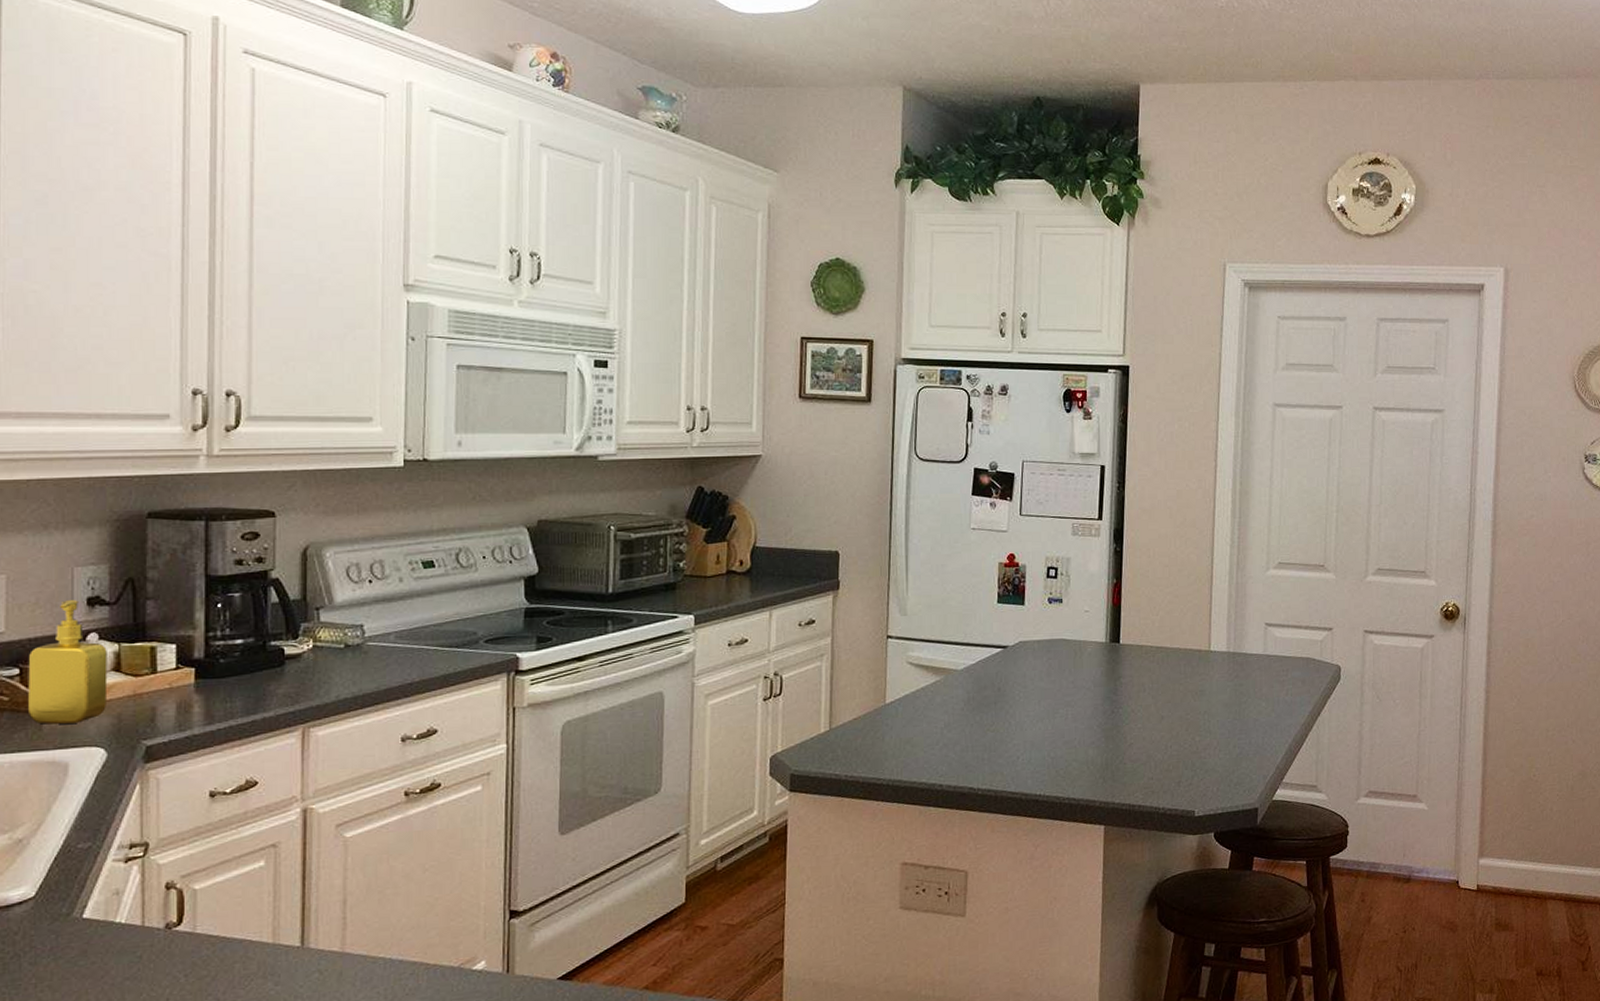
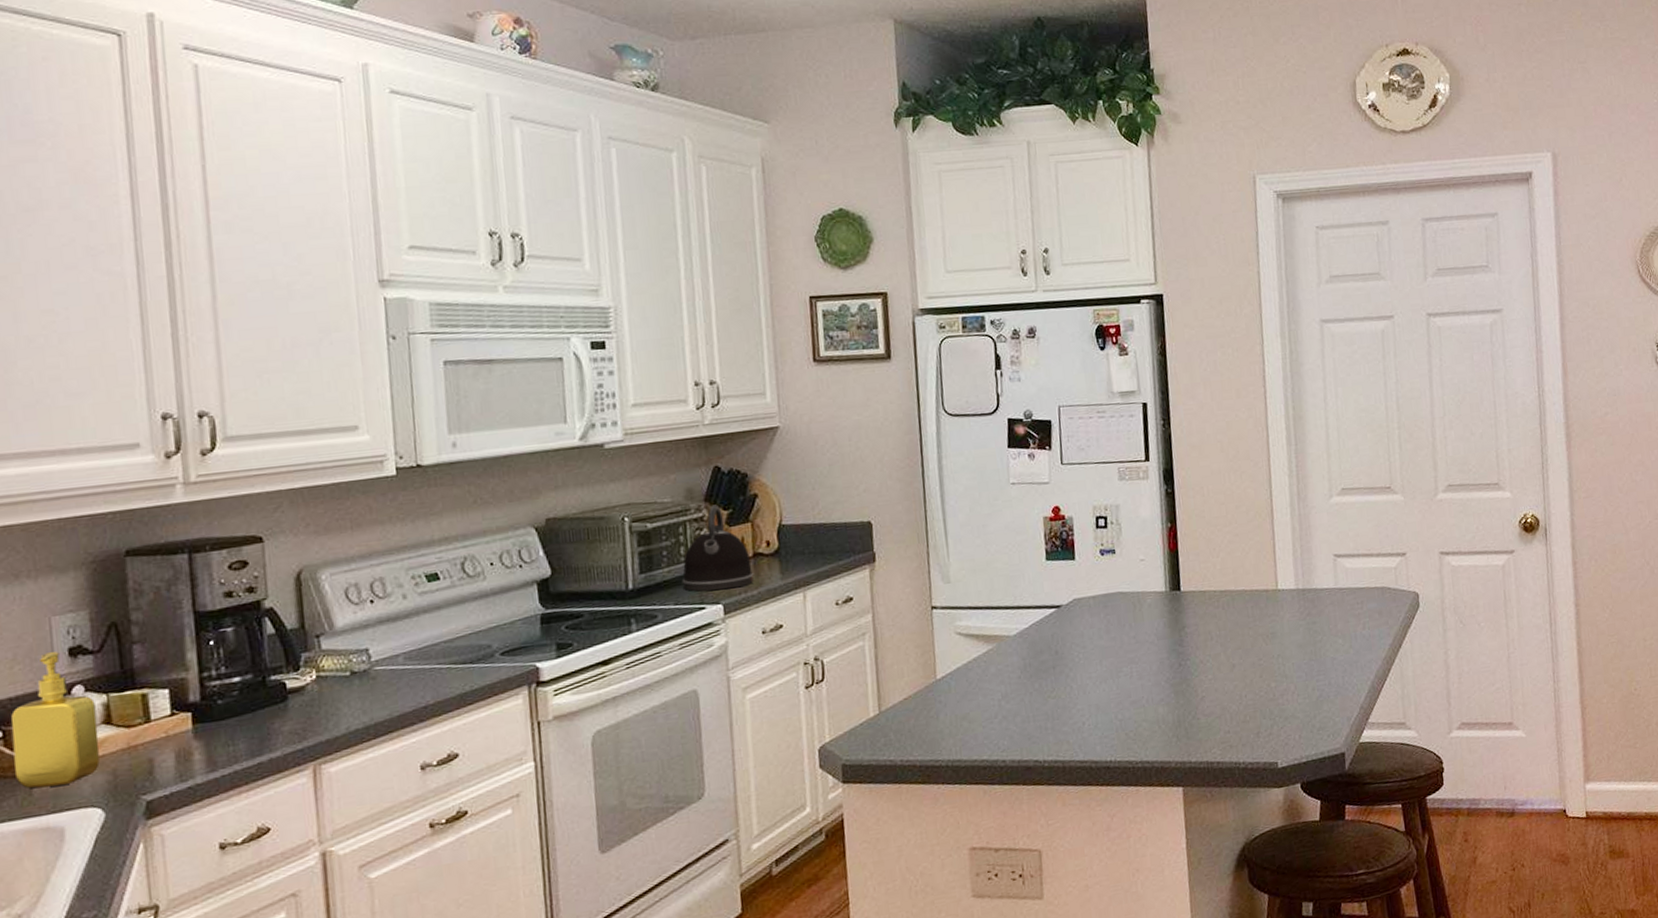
kettle: none [658,522,726,602] -> present [681,504,754,592]

